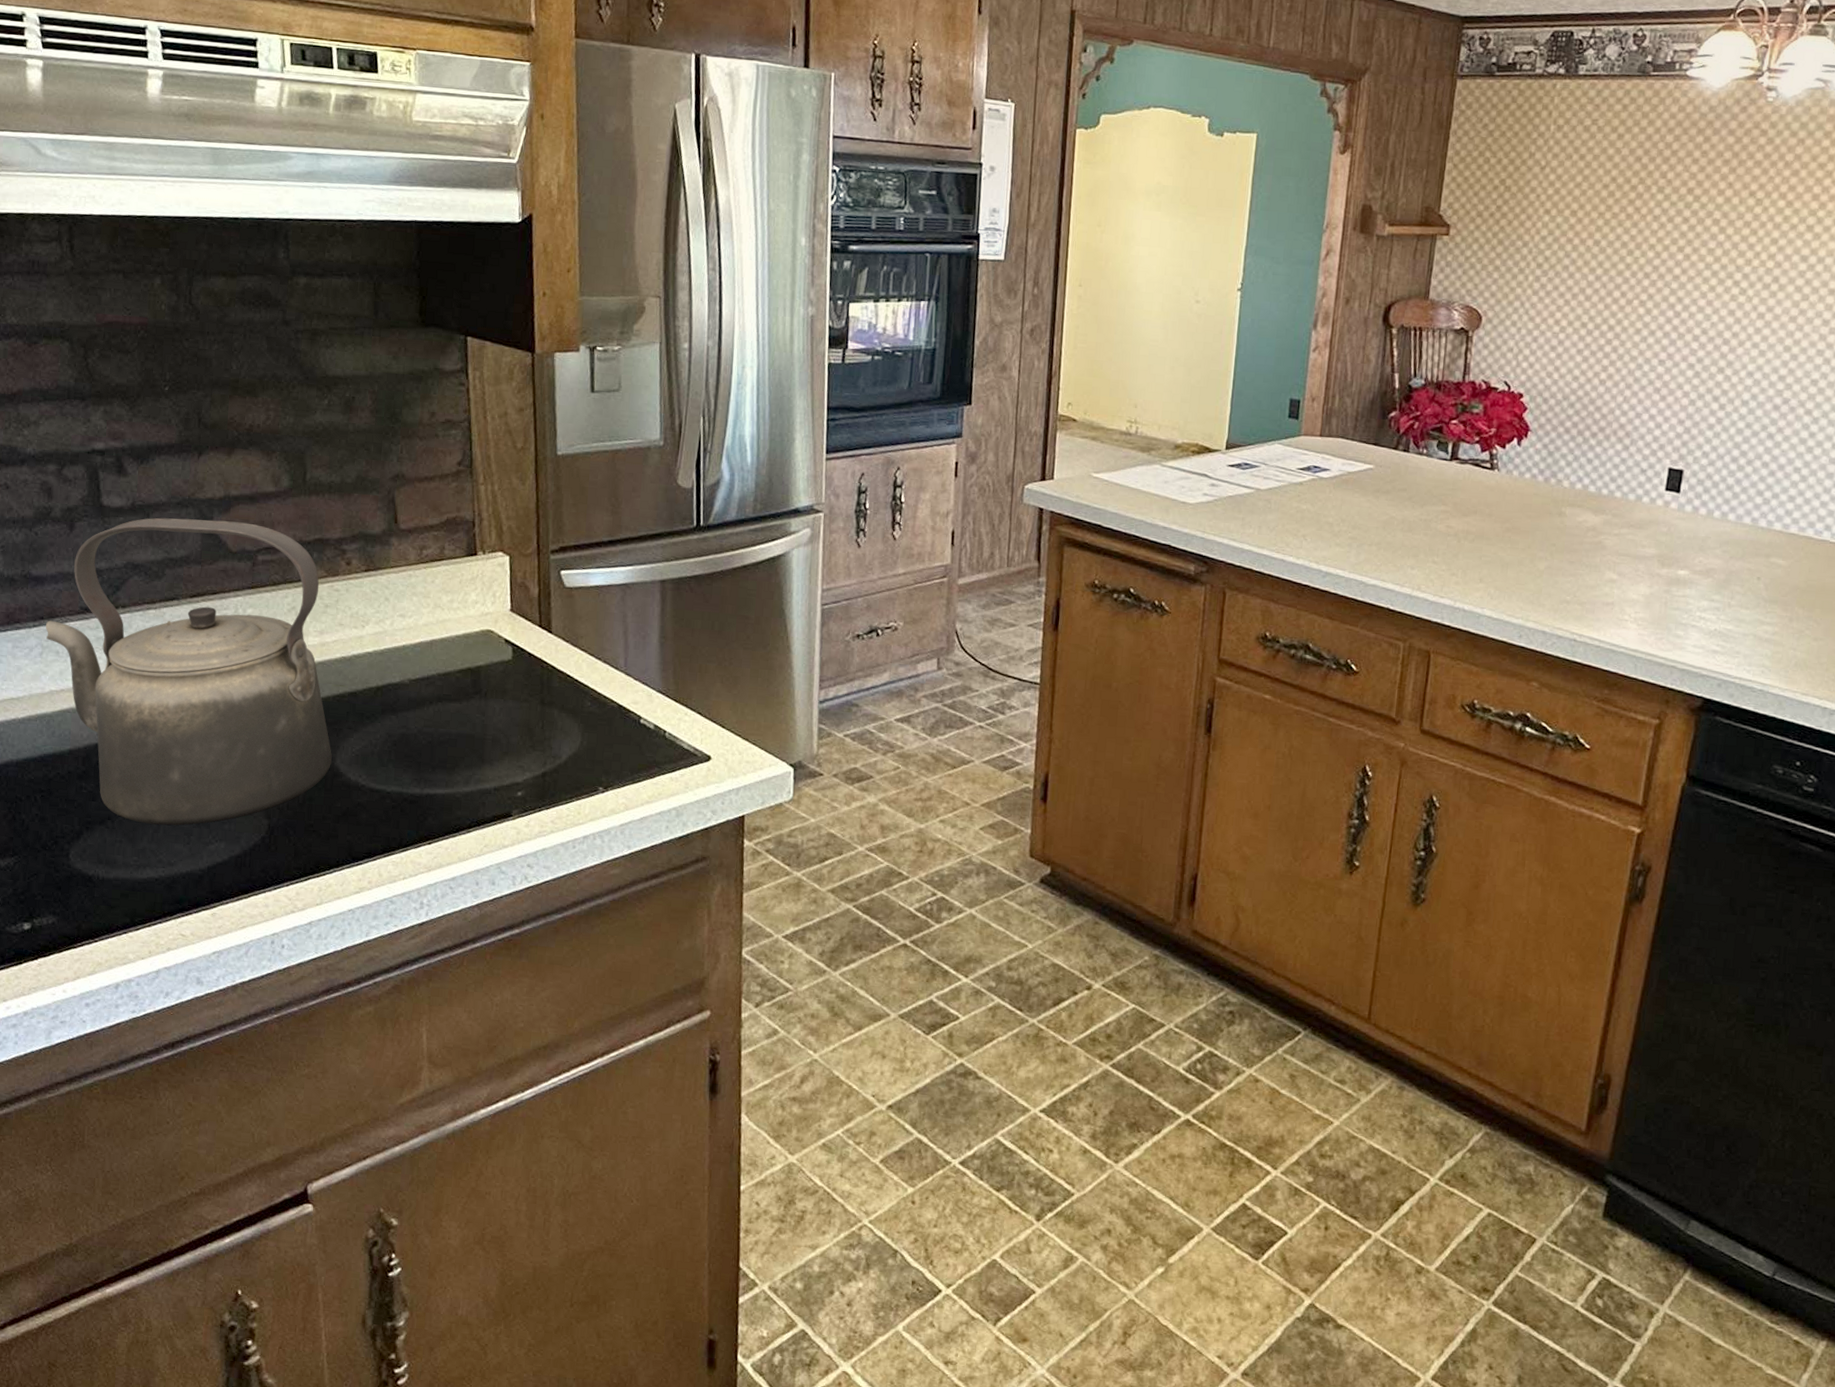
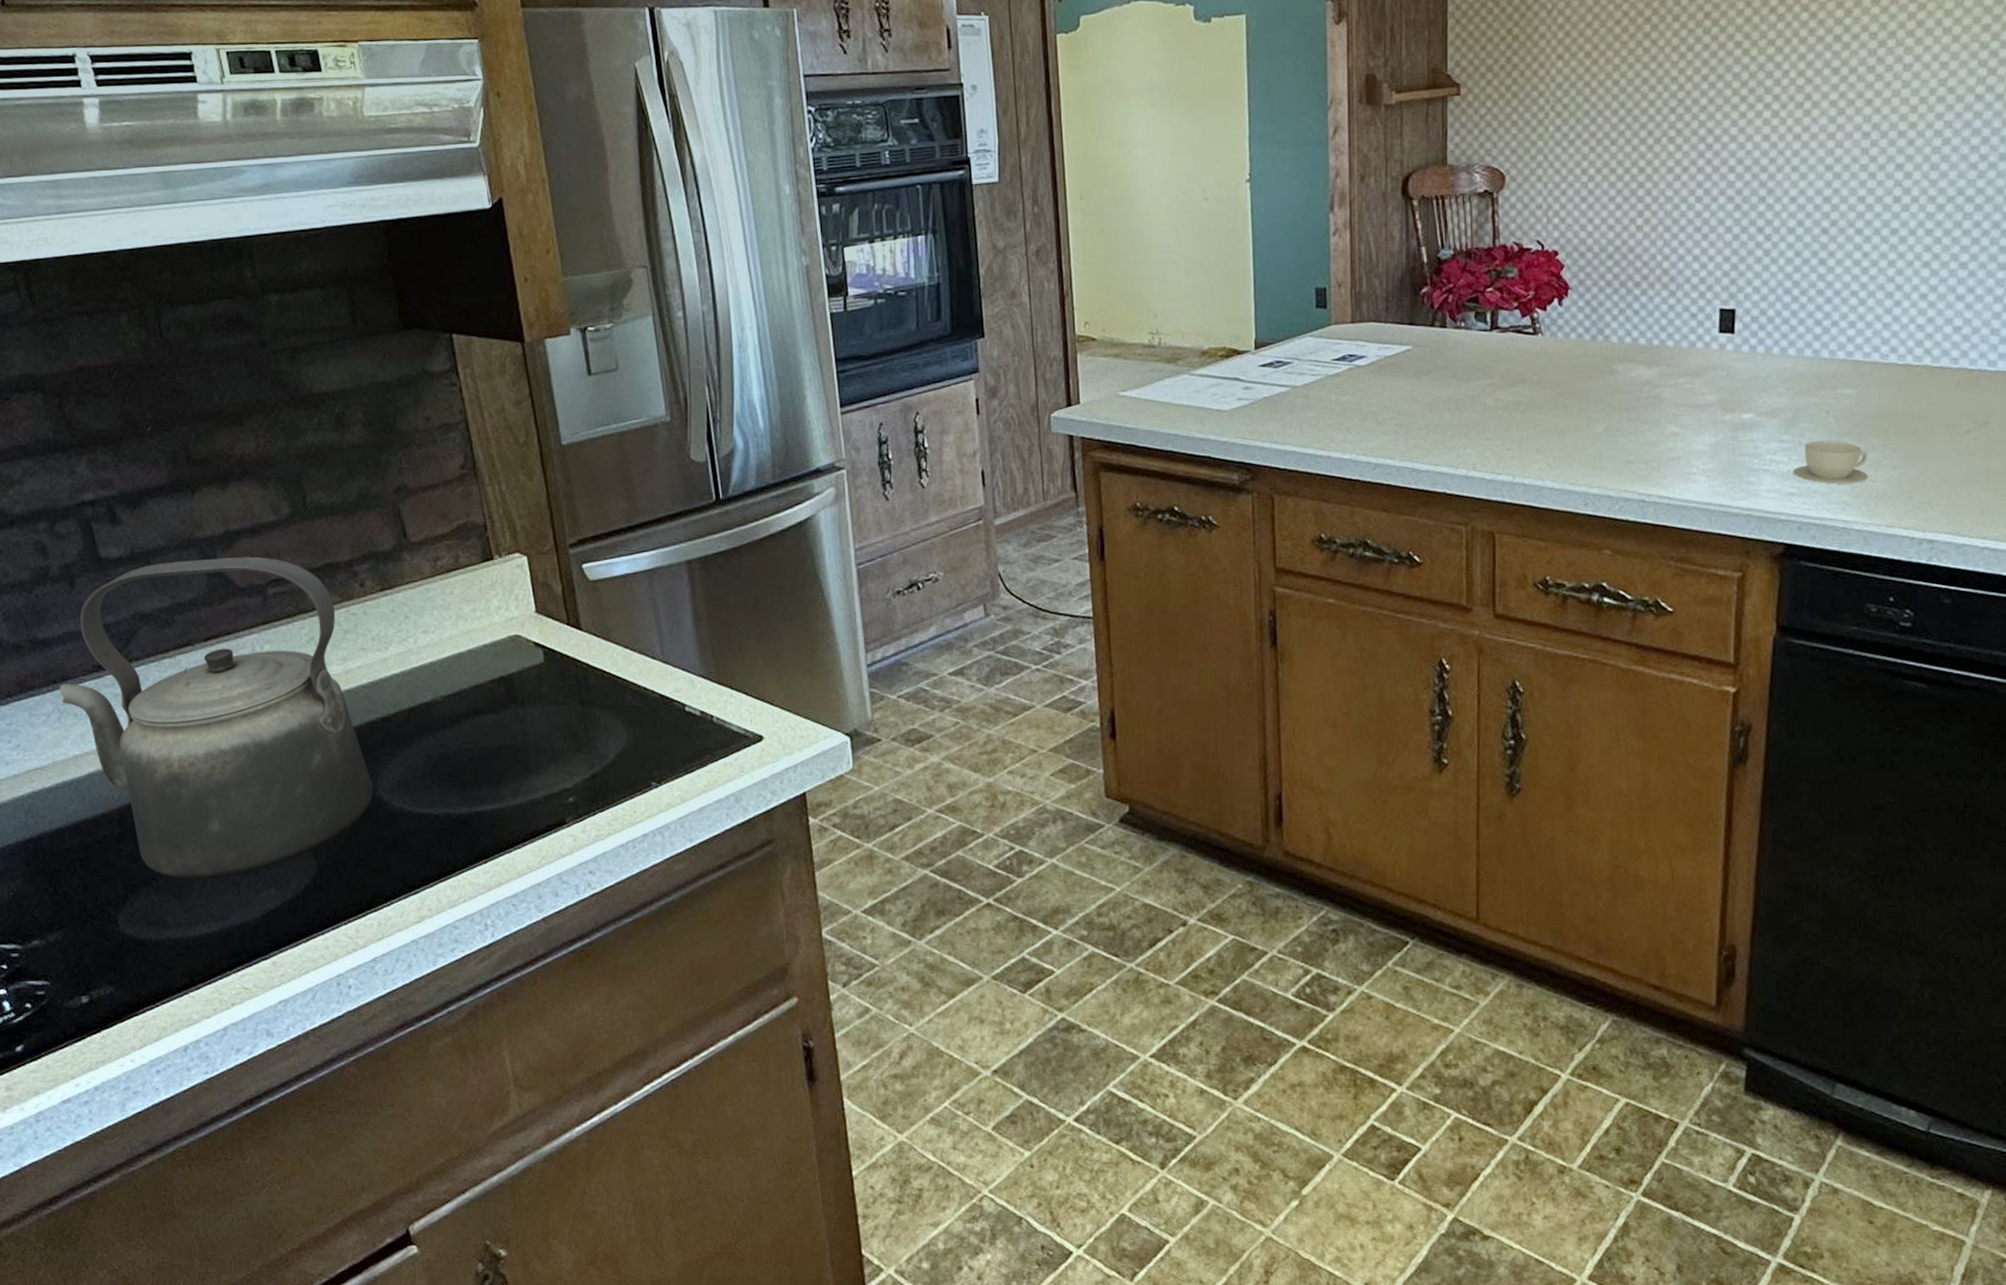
teacup: none [1719,604,1792,650] -> present [1793,440,1868,485]

